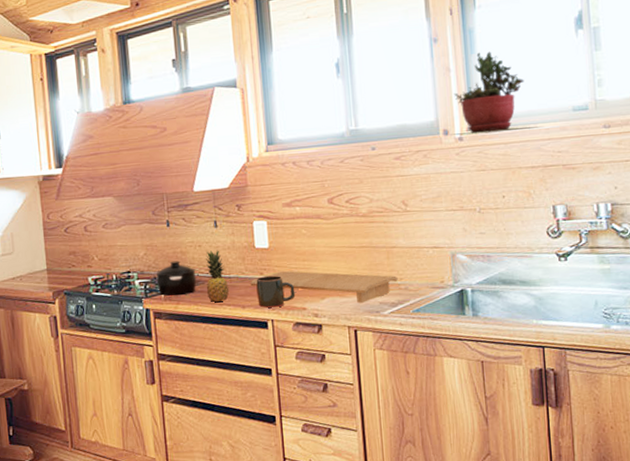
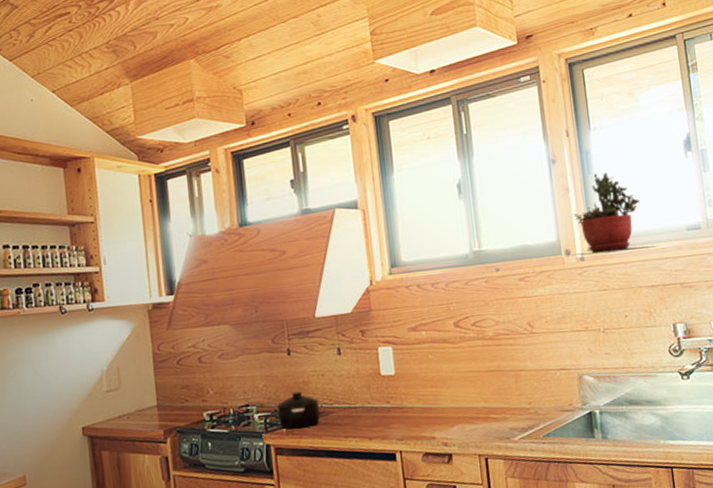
fruit: present [206,250,229,303] -> none [329,379,355,435]
cutting board: present [250,271,398,303] -> none [376,398,527,430]
mug: present [256,275,296,309] -> none [382,403,424,440]

